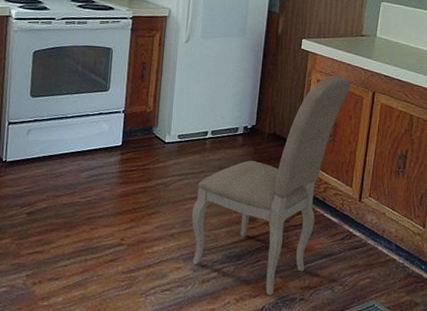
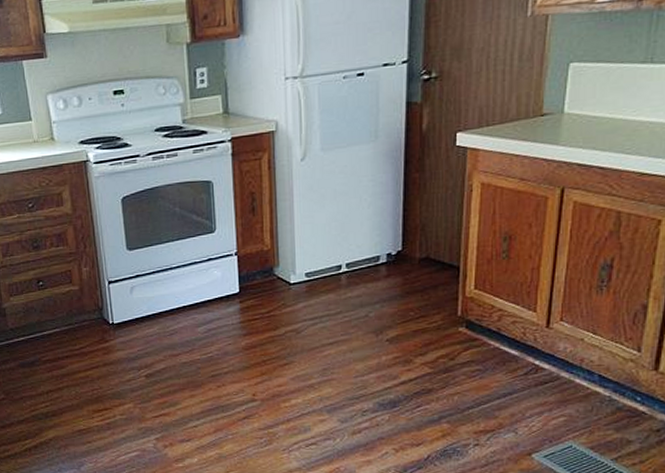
dining chair: present [191,75,351,296] -> none [331,173,529,443]

